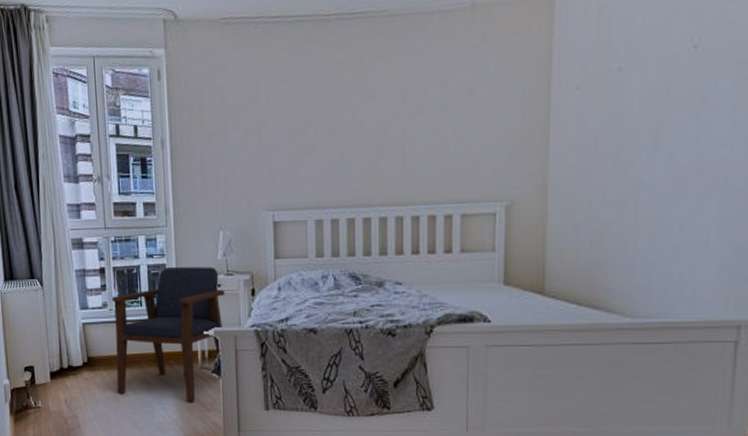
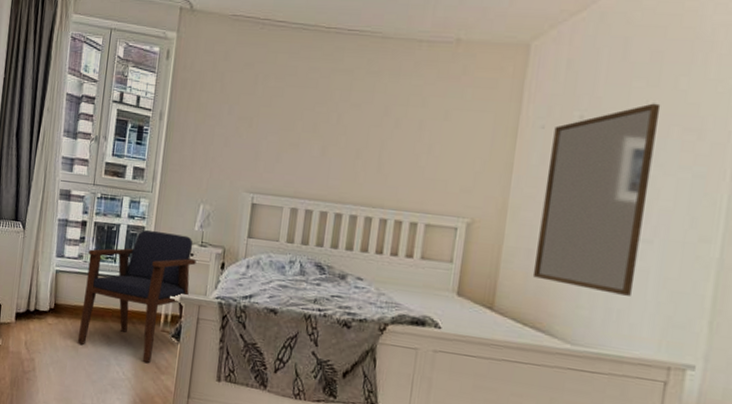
home mirror: none [582,39,708,258] -> present [532,103,661,296]

